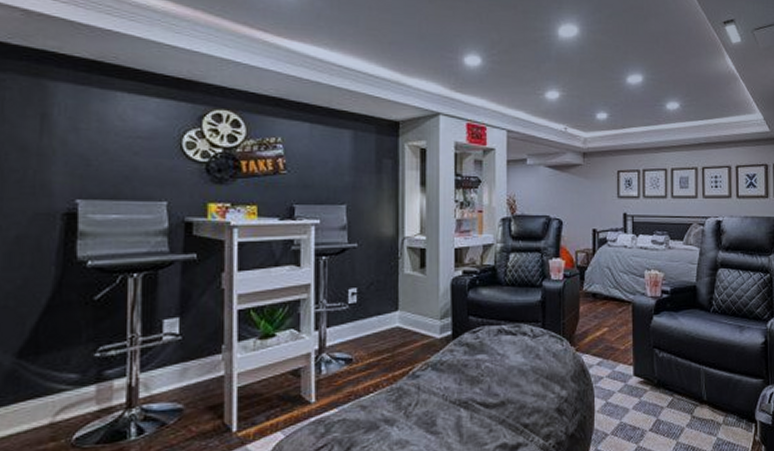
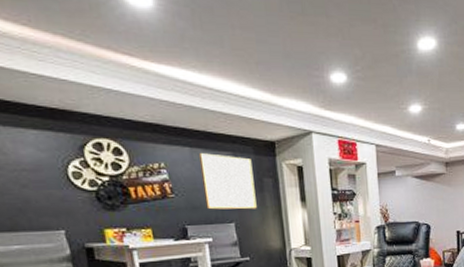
wall art: none [317,130,373,191] -> present [198,153,257,210]

